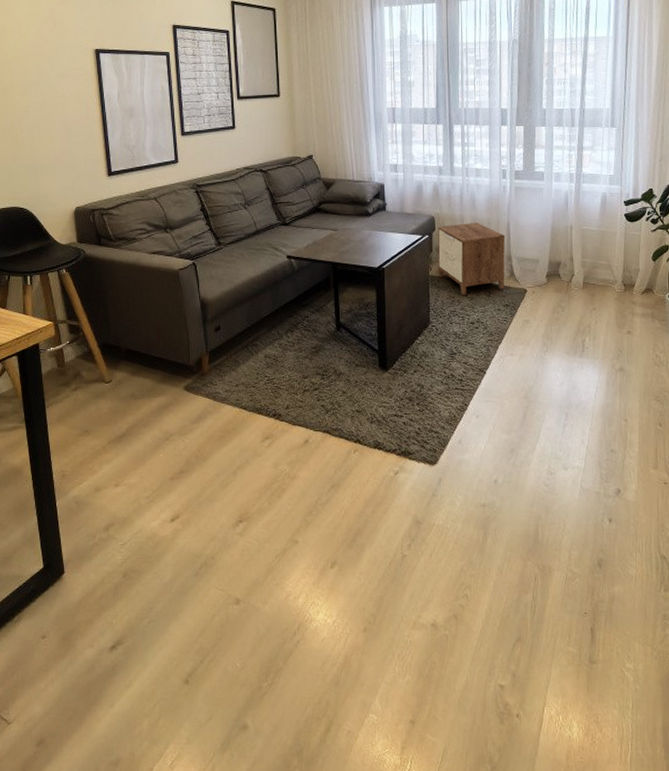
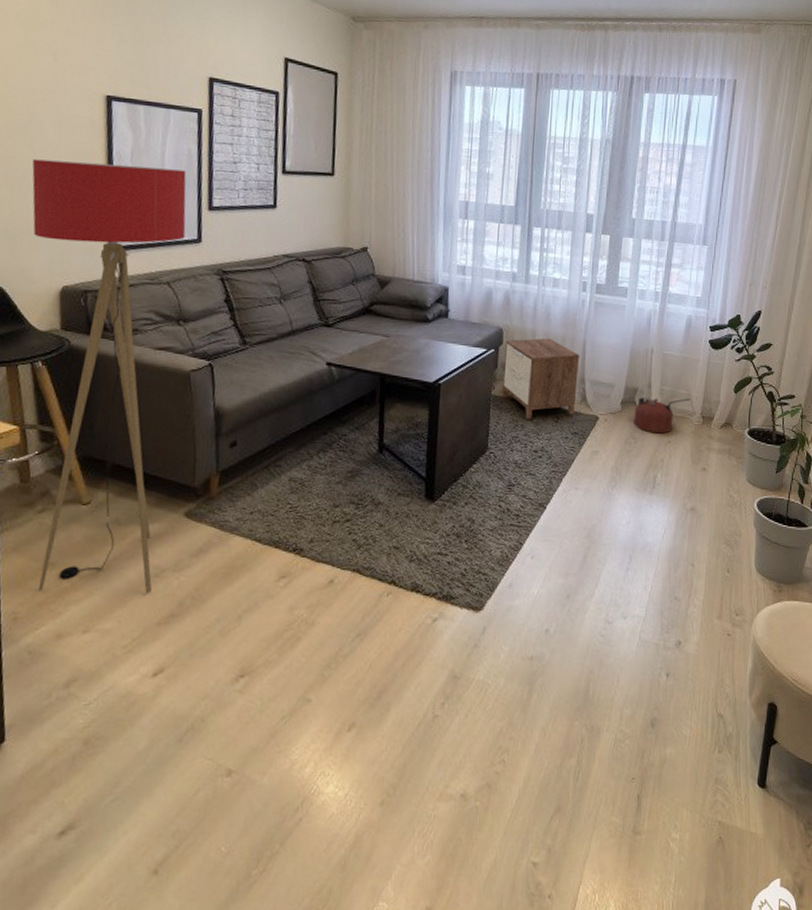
floor lamp: none [44,104,165,454] -> present [32,159,187,594]
fuel can: none [559,268,612,302] -> present [634,397,691,434]

